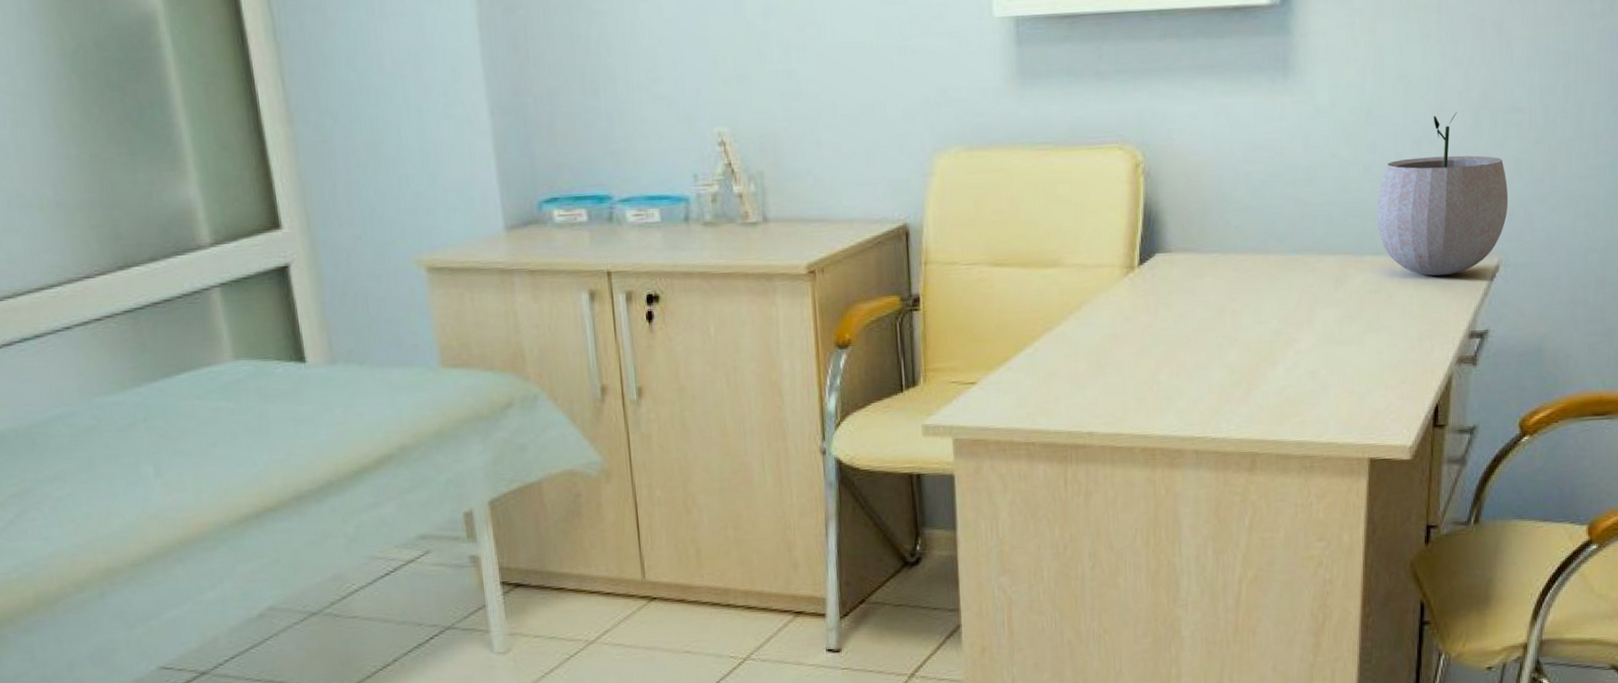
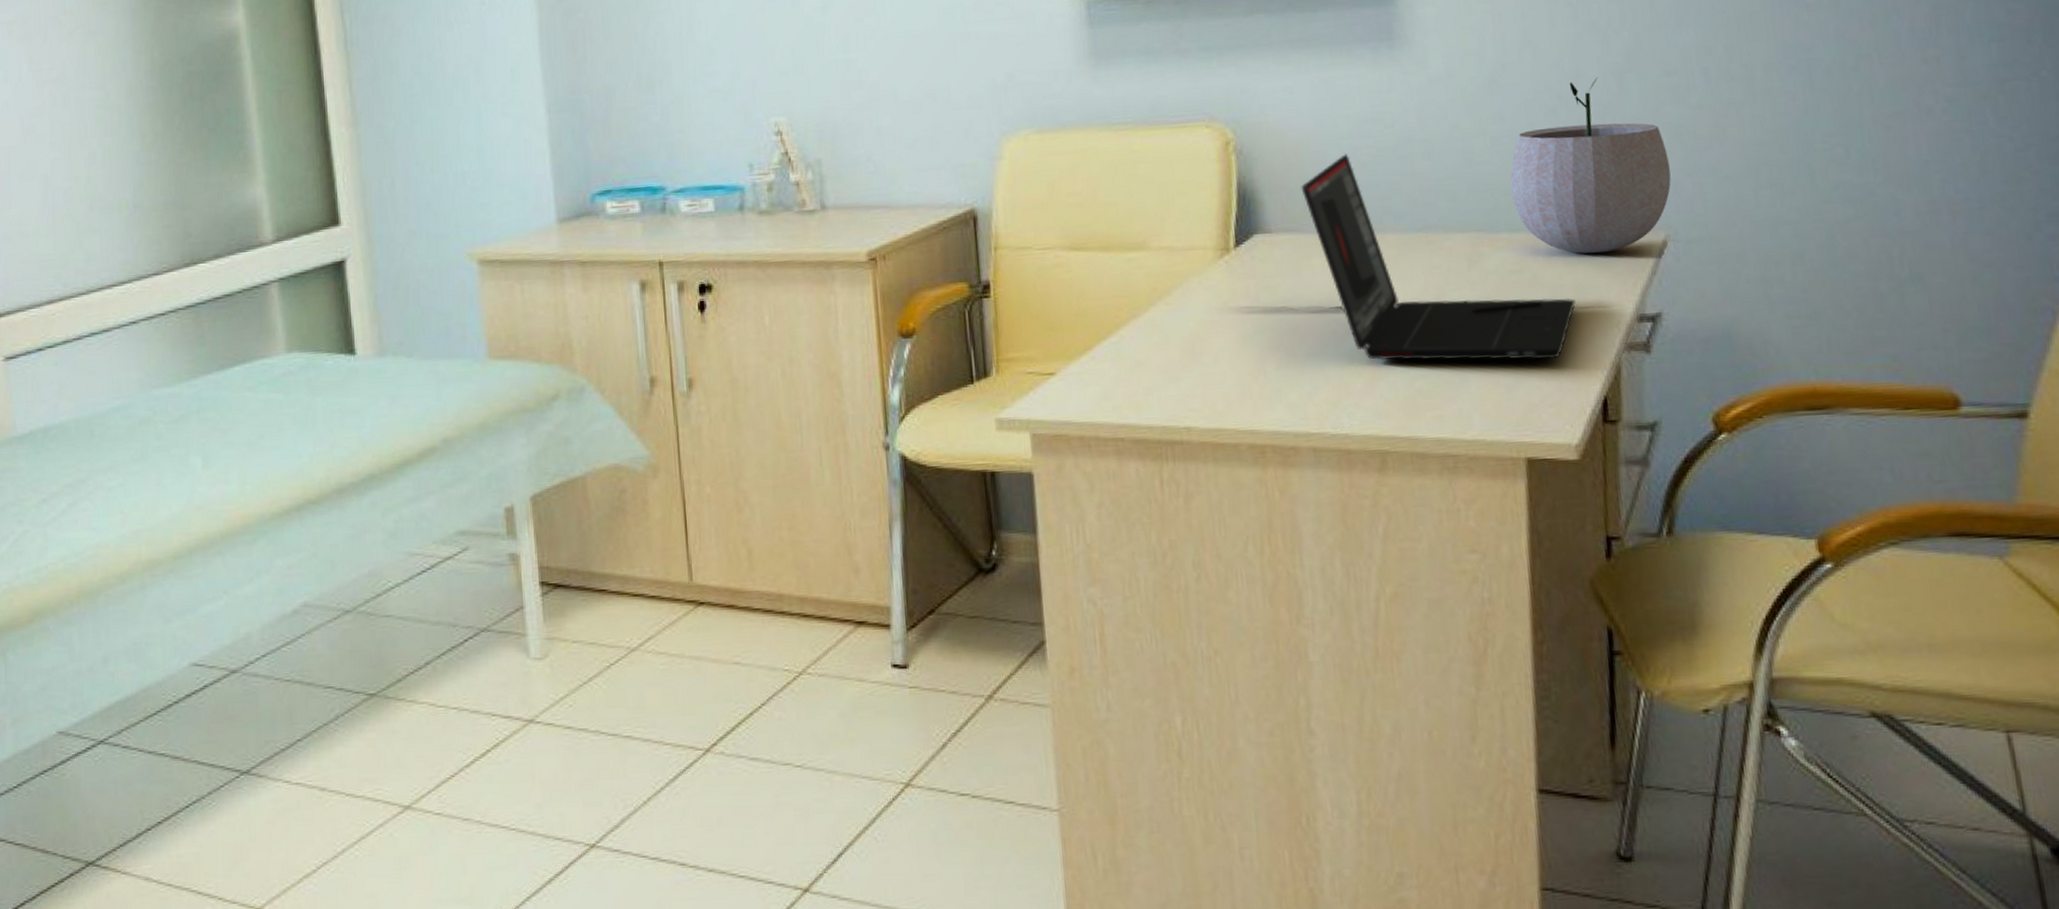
laptop: none [1199,178,1421,372] -> present [1301,154,1576,361]

